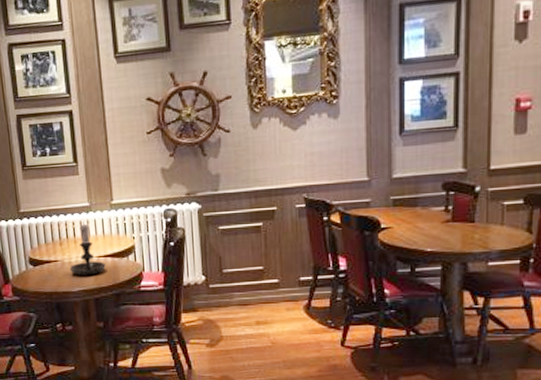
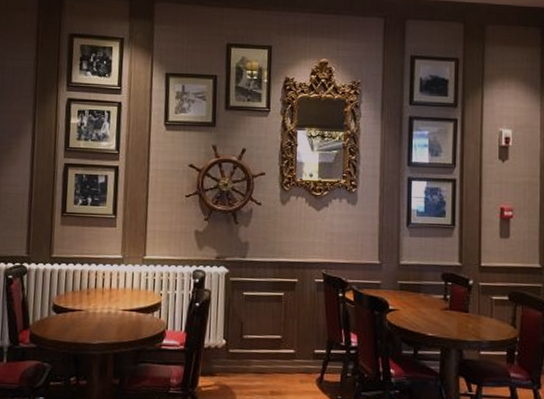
candle holder: present [69,221,106,276] -> none [93,273,130,329]

